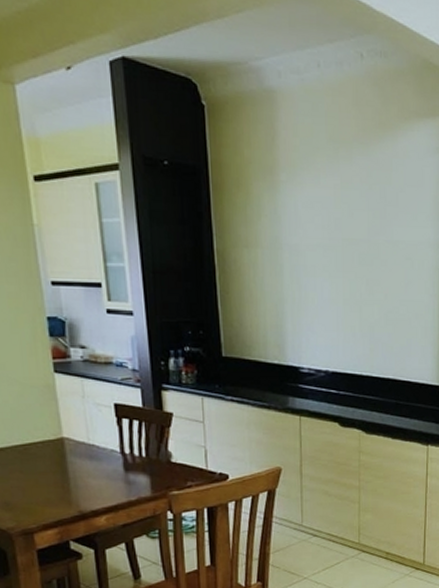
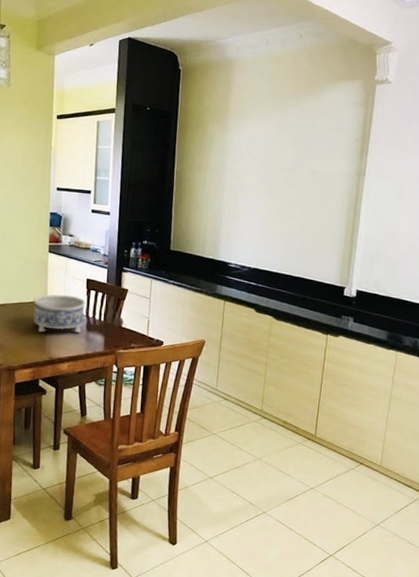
decorative bowl: none [44,427,120,481] -> present [32,294,86,334]

